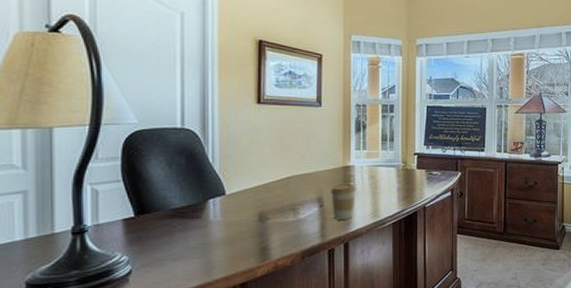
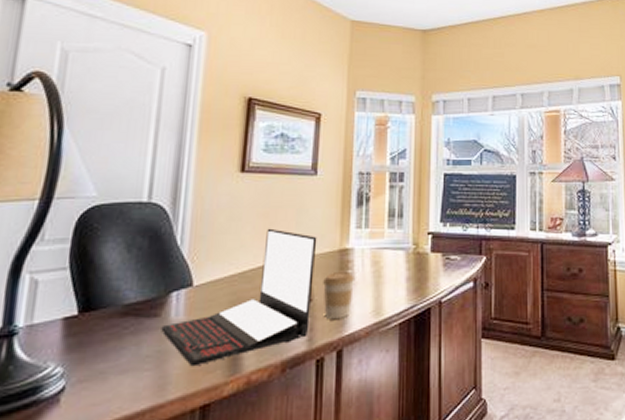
laptop: none [203,149,324,255] -> present [161,228,317,367]

